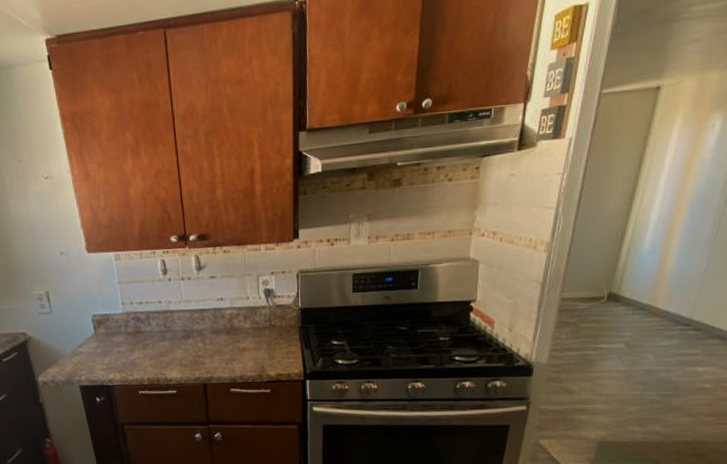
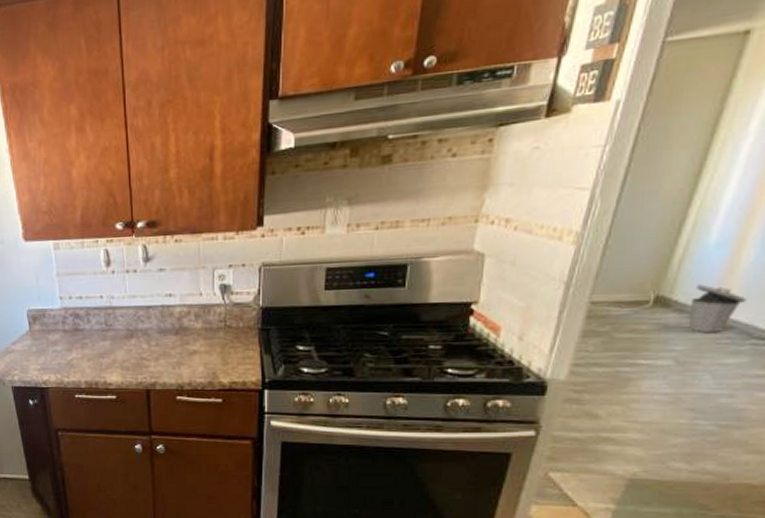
trash can: none [633,283,673,322] -> present [689,284,747,333]

